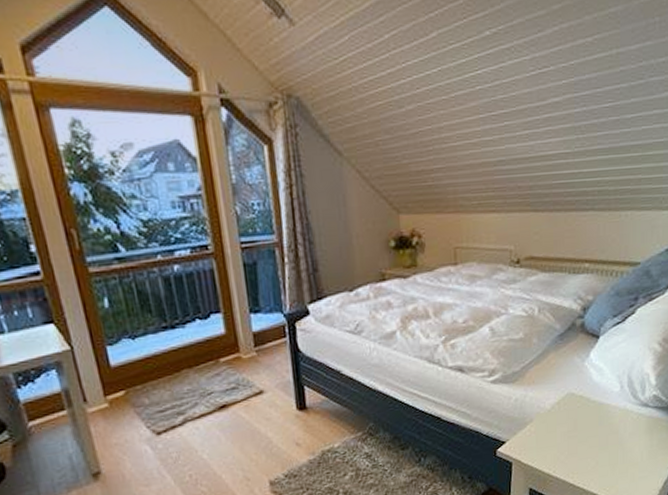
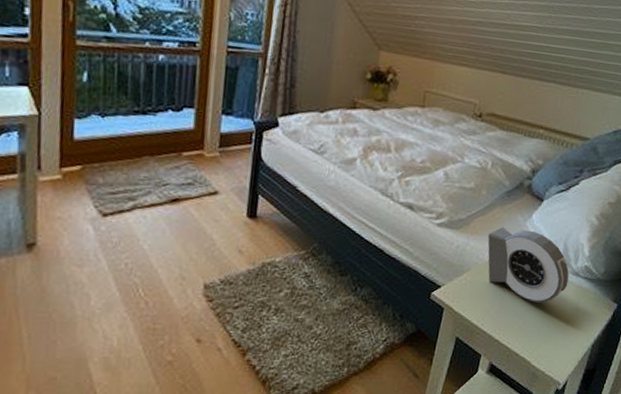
alarm clock: none [546,369,638,441] -> present [488,227,569,303]

